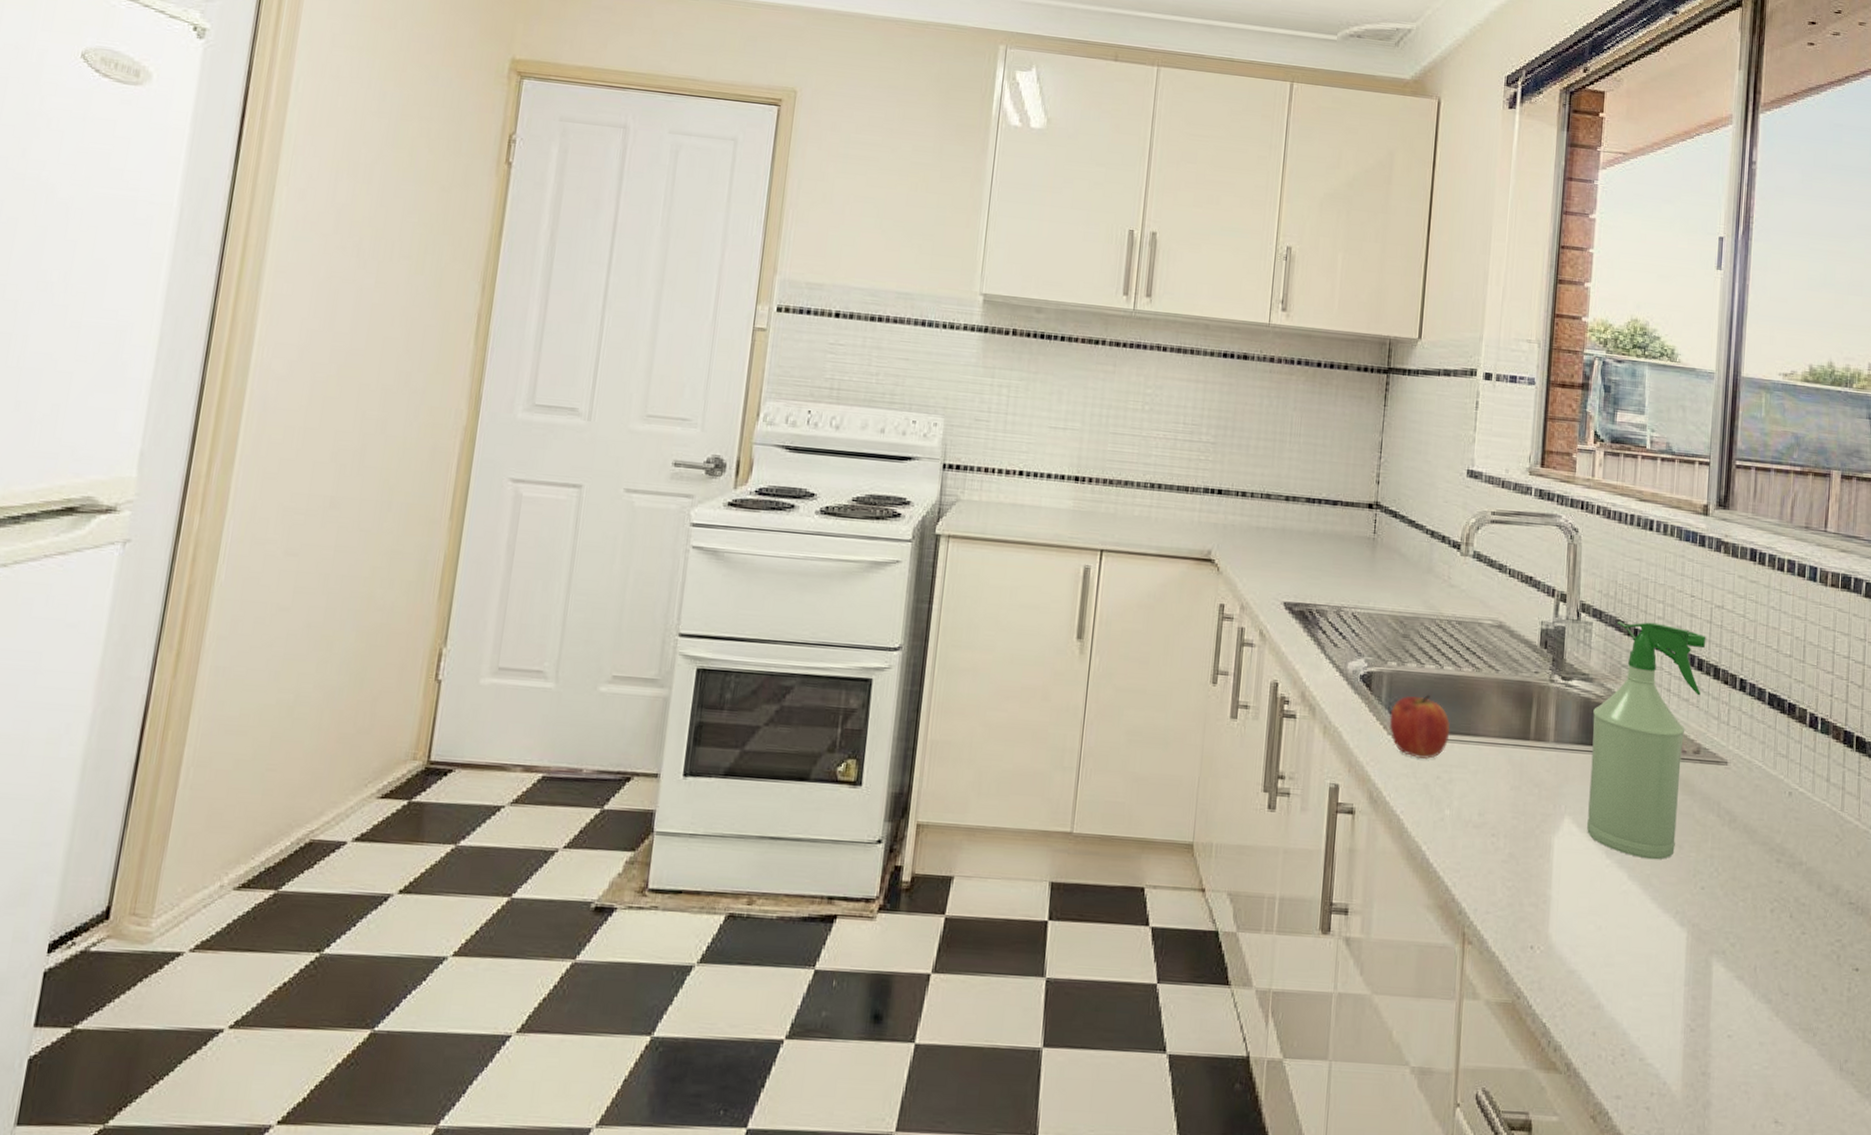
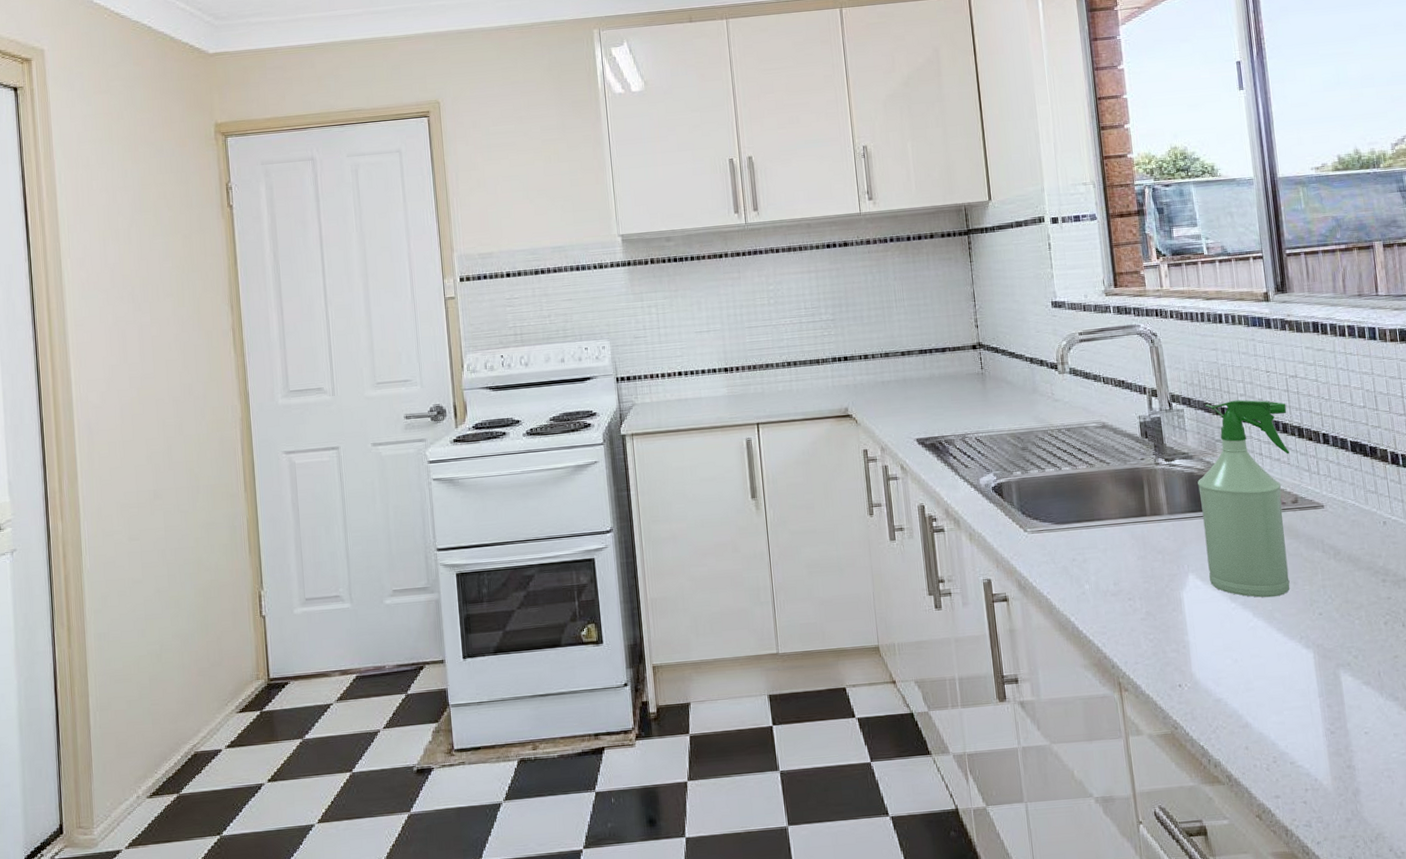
fruit: present [1389,694,1451,760] -> none [1023,493,1077,548]

